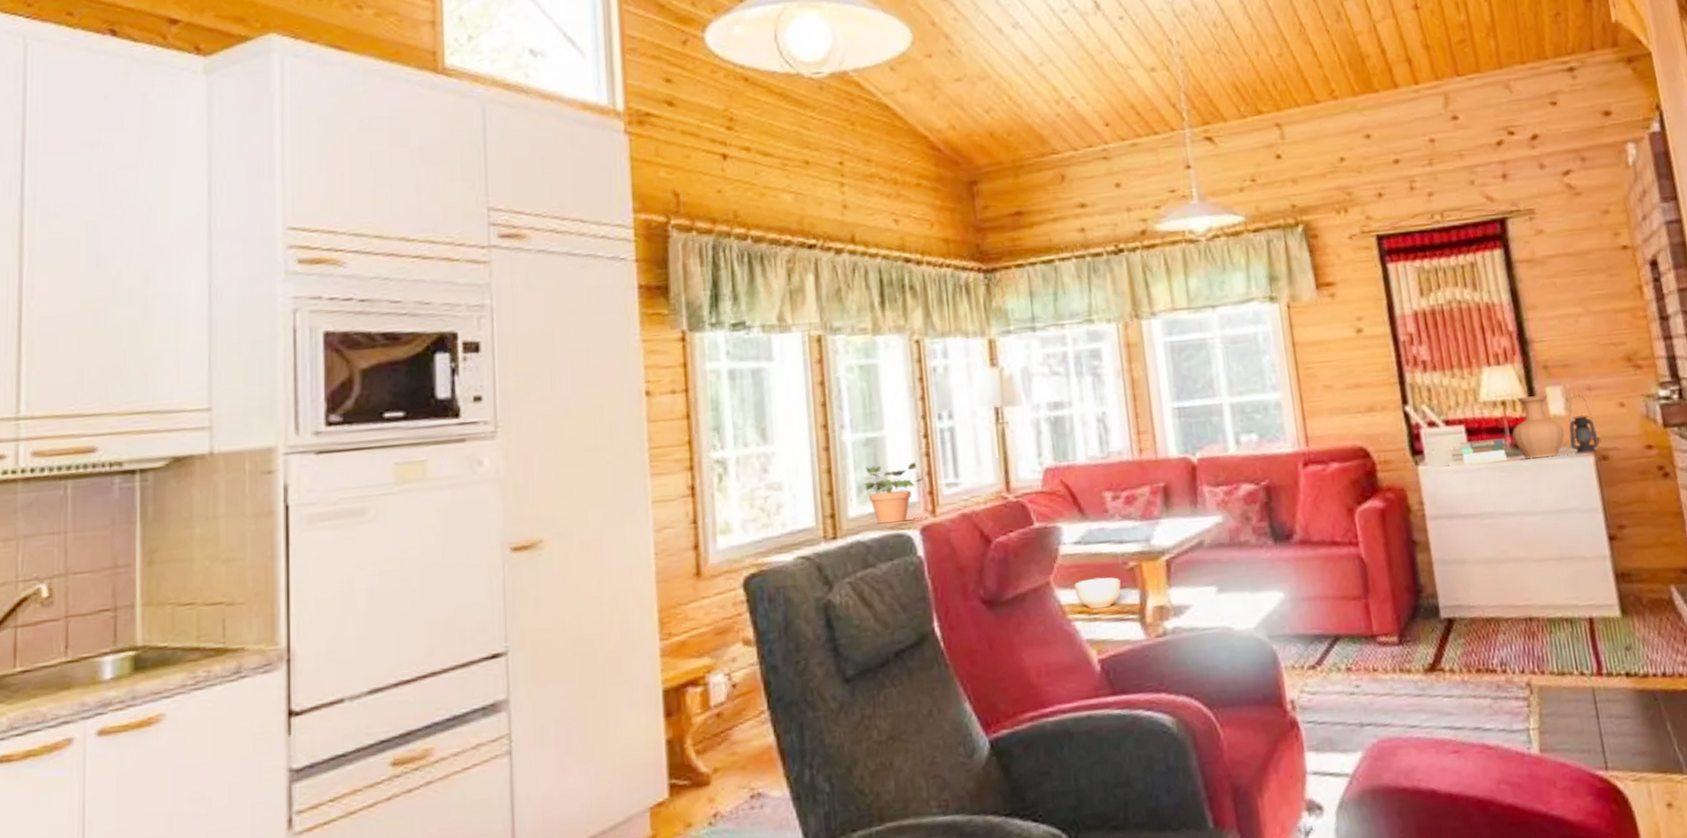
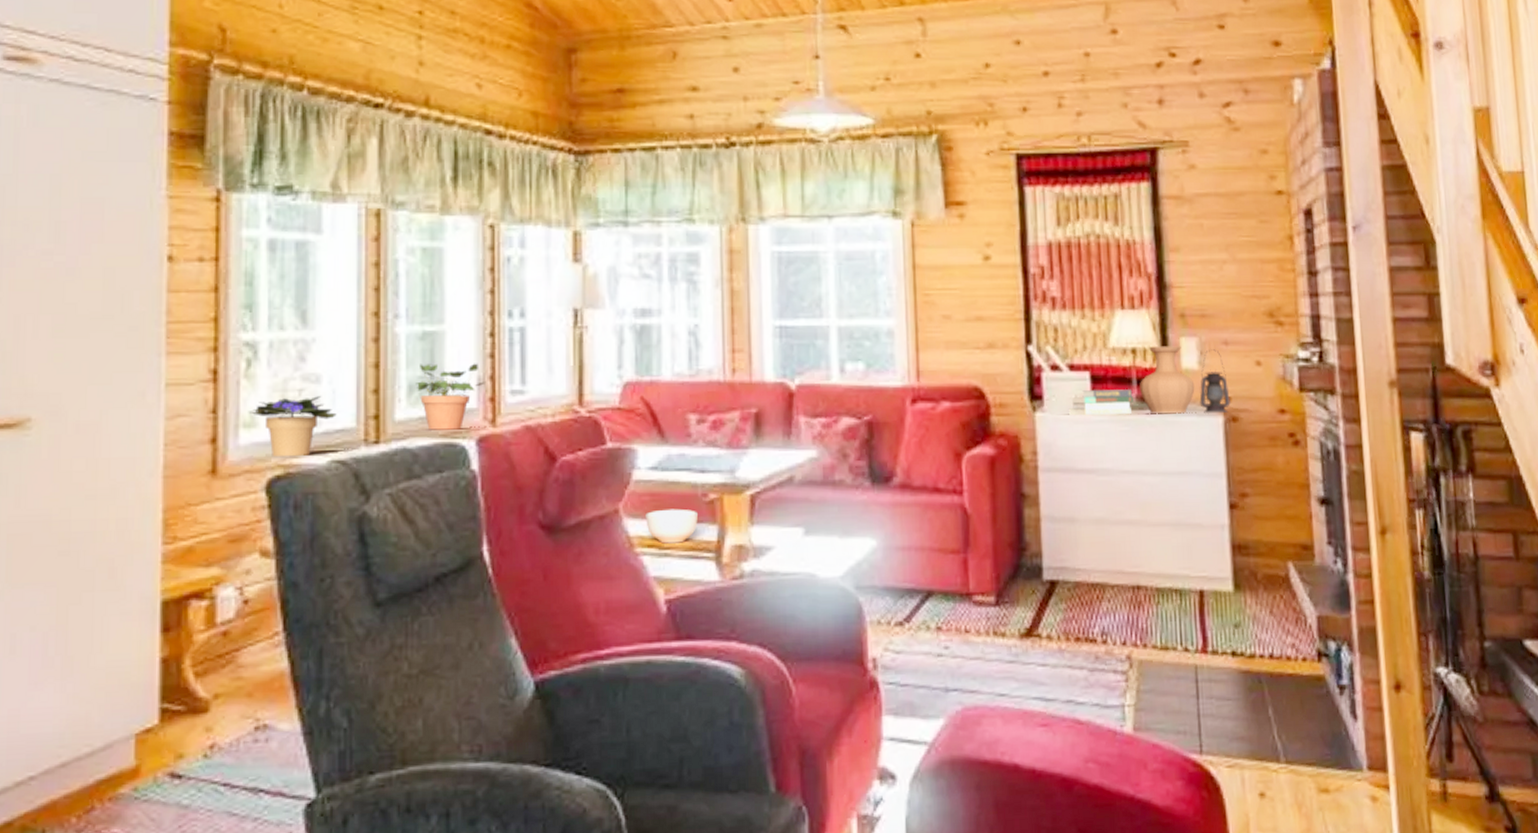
potted flower: none [723,501,798,557] -> present [248,396,337,456]

